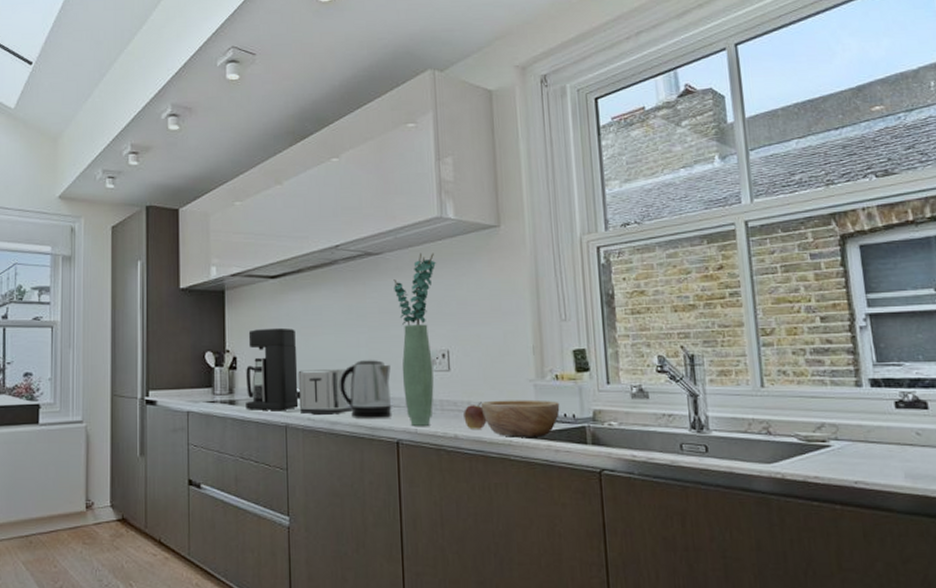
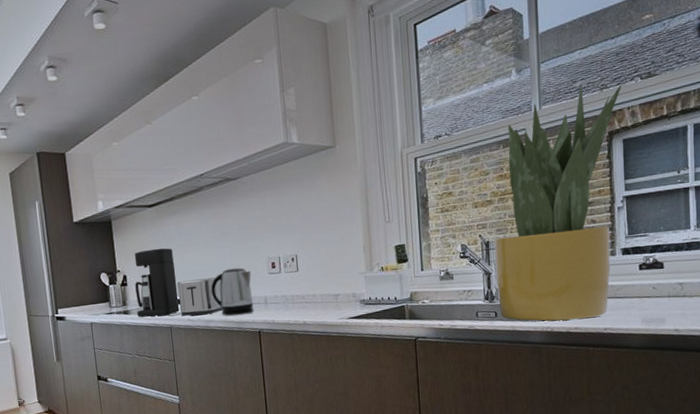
vase: present [393,253,437,426] -> none [250,174,287,318]
fruit: present [464,402,487,431] -> none [310,294,329,317]
bowl: present [480,399,560,437] -> none [323,288,385,319]
planter: none [701,179,857,466] -> present [494,85,622,321]

